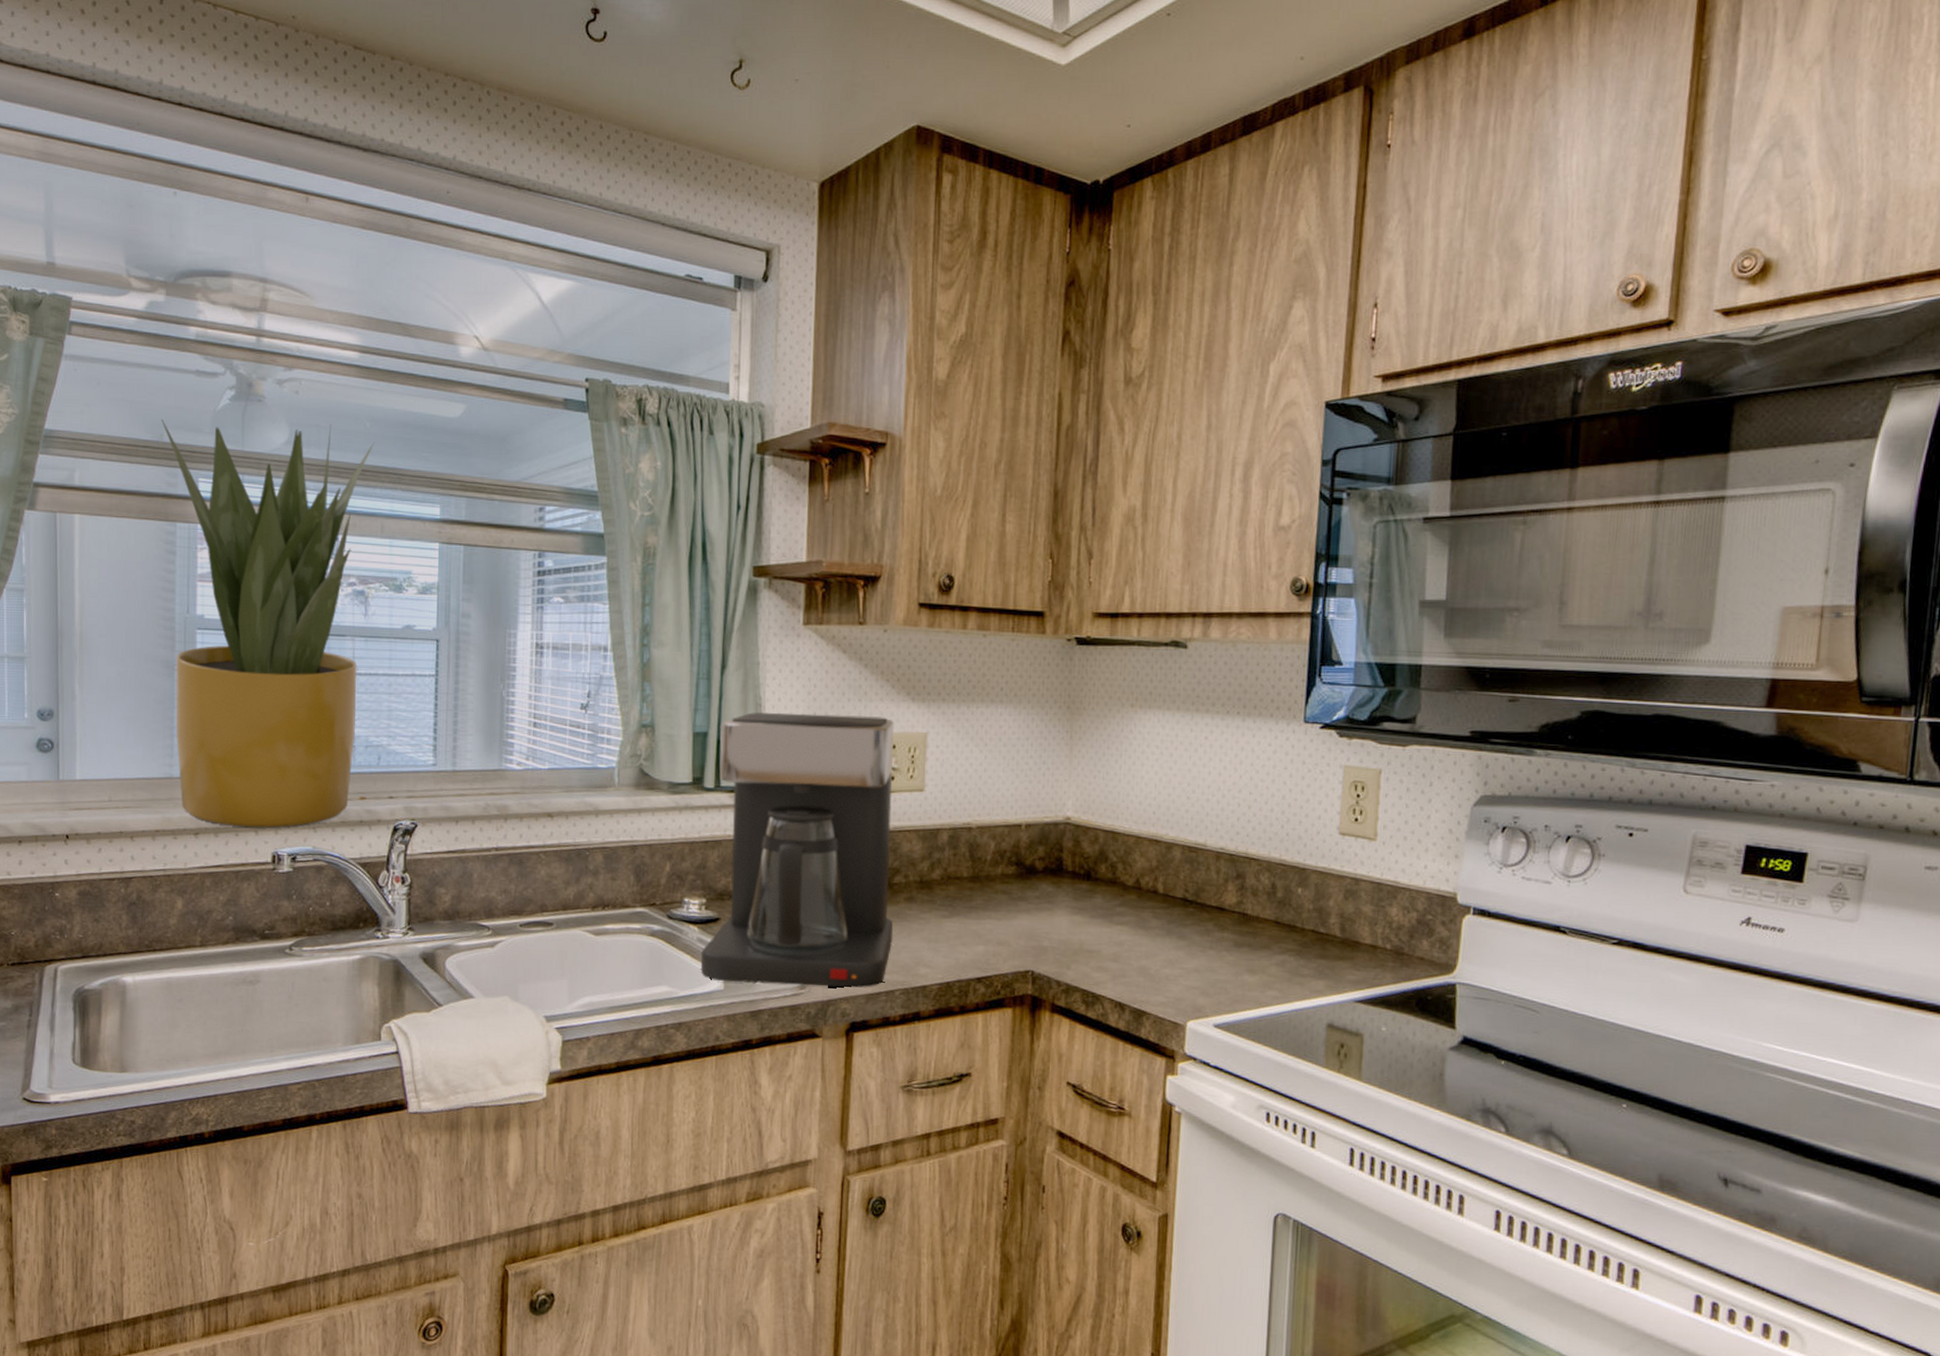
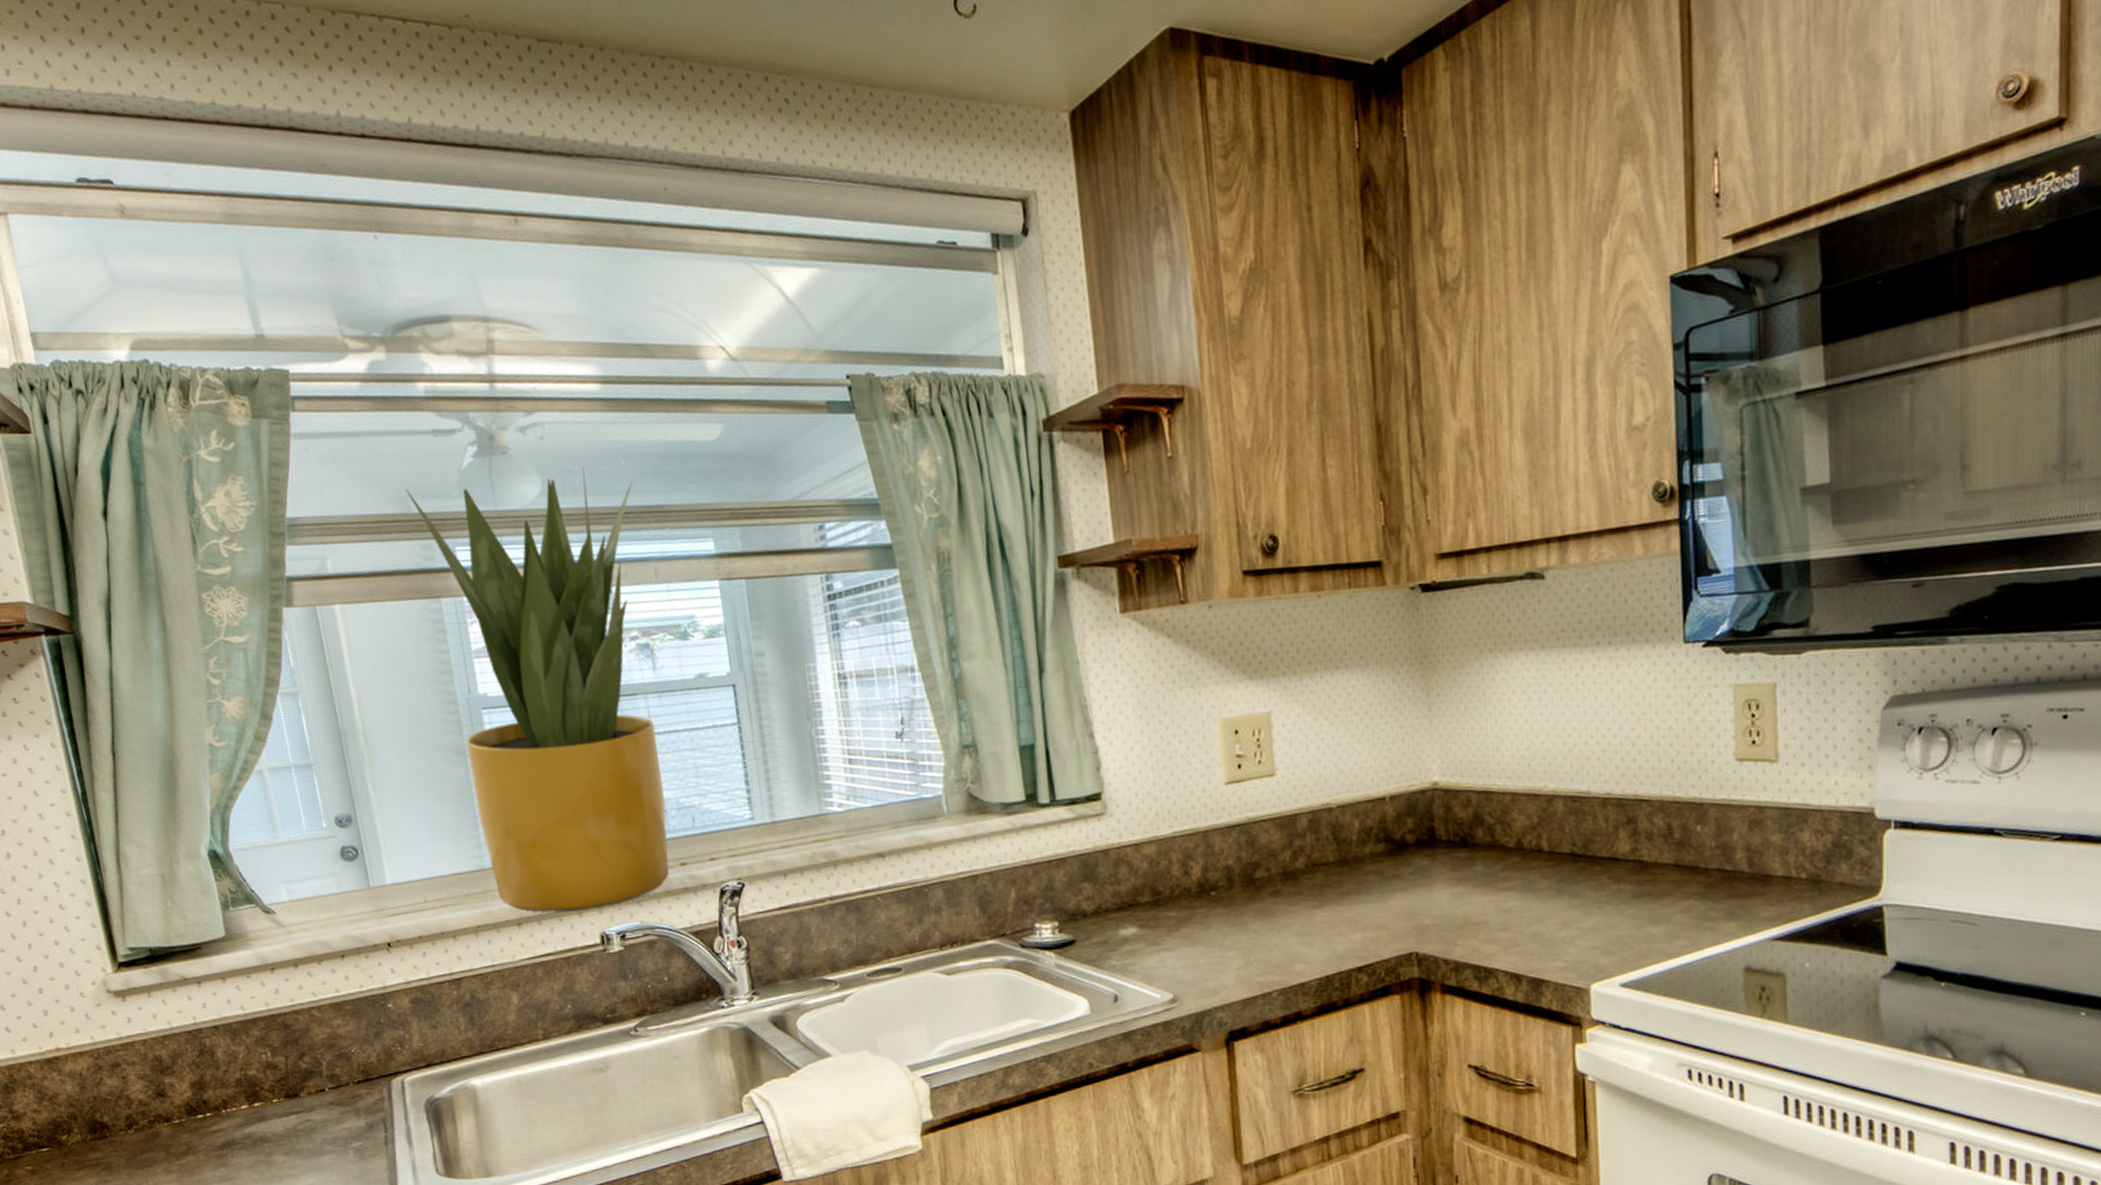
coffee maker: present [700,712,895,988] -> none [1046,701,1263,1006]

